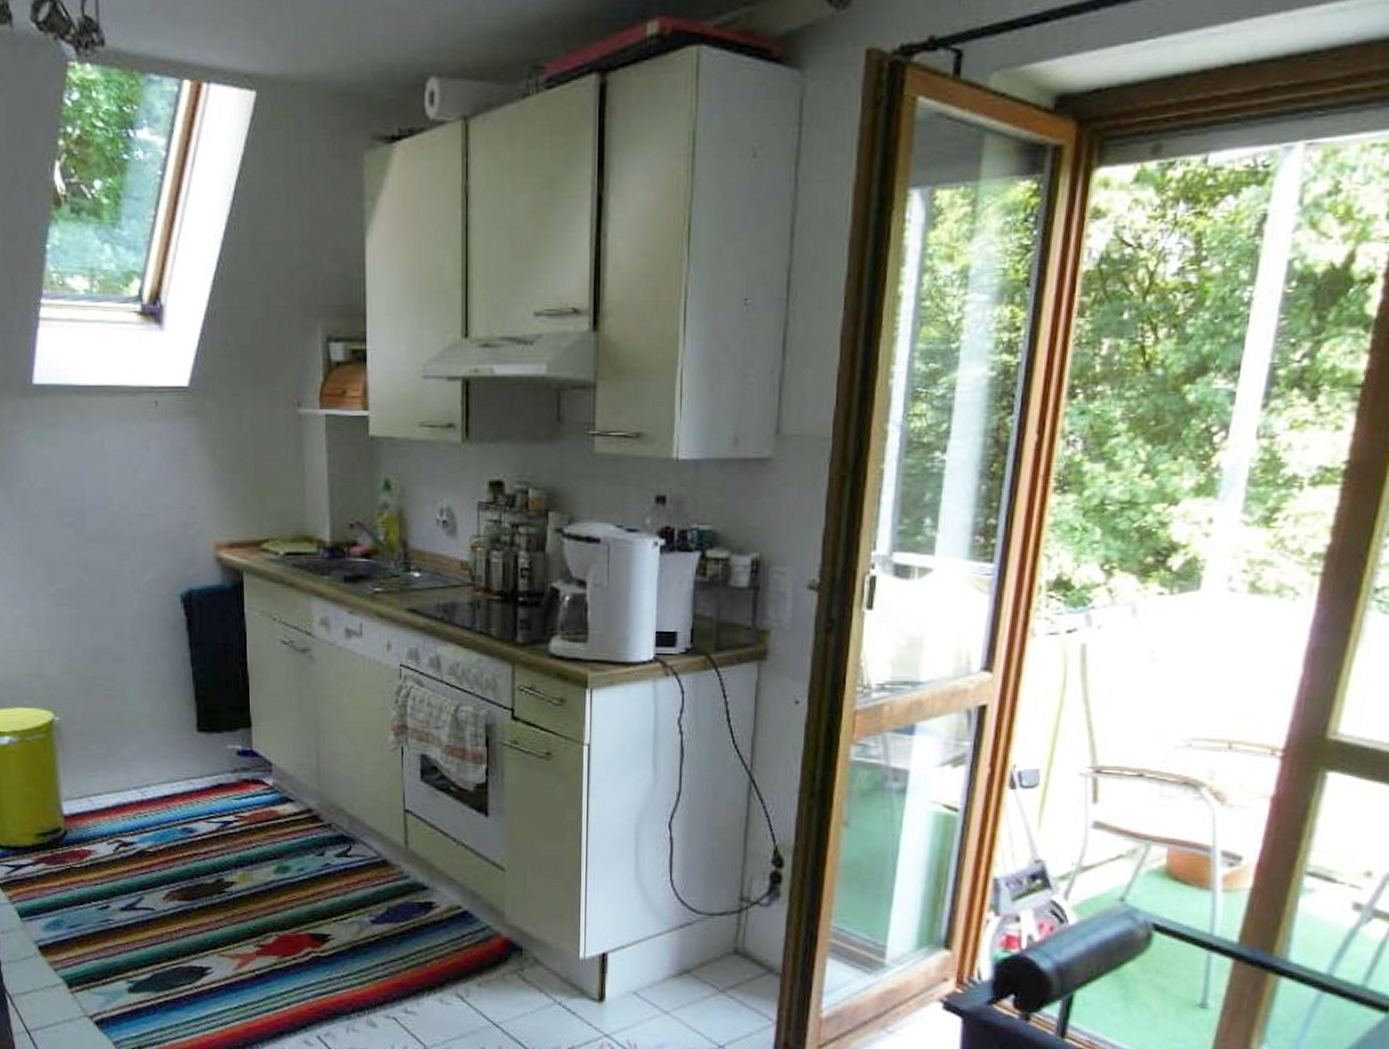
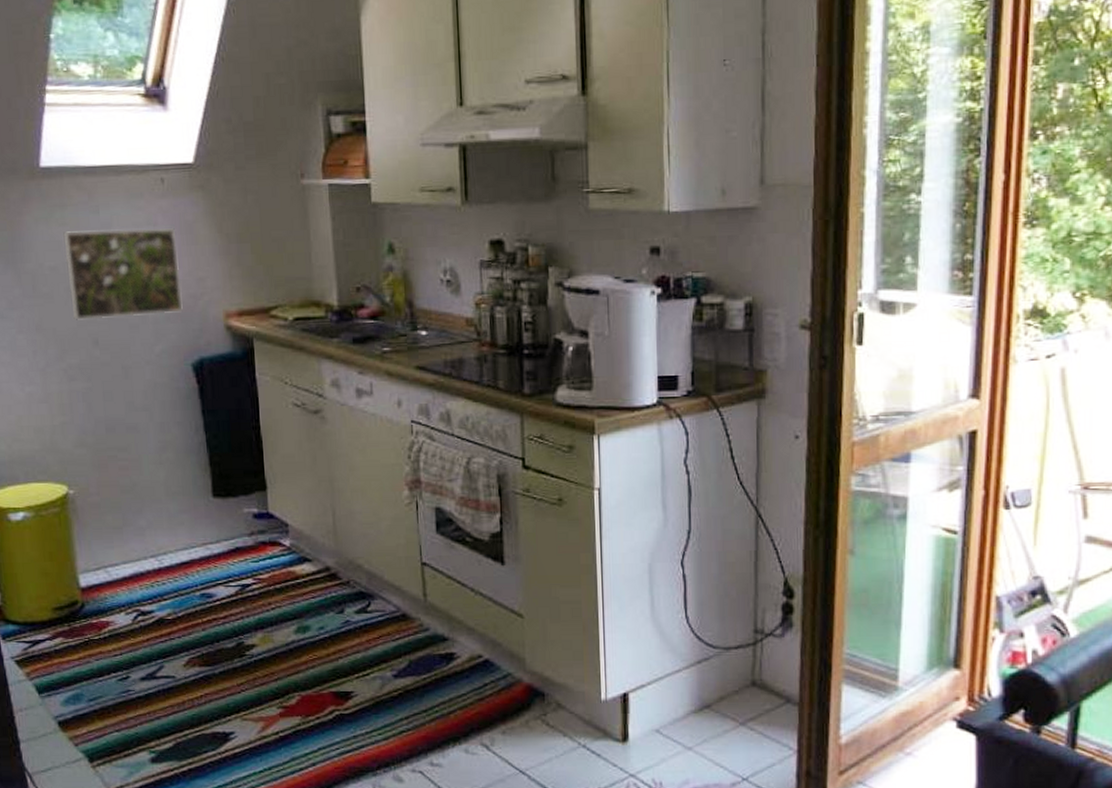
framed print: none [55,452,173,545] -> present [63,227,183,320]

